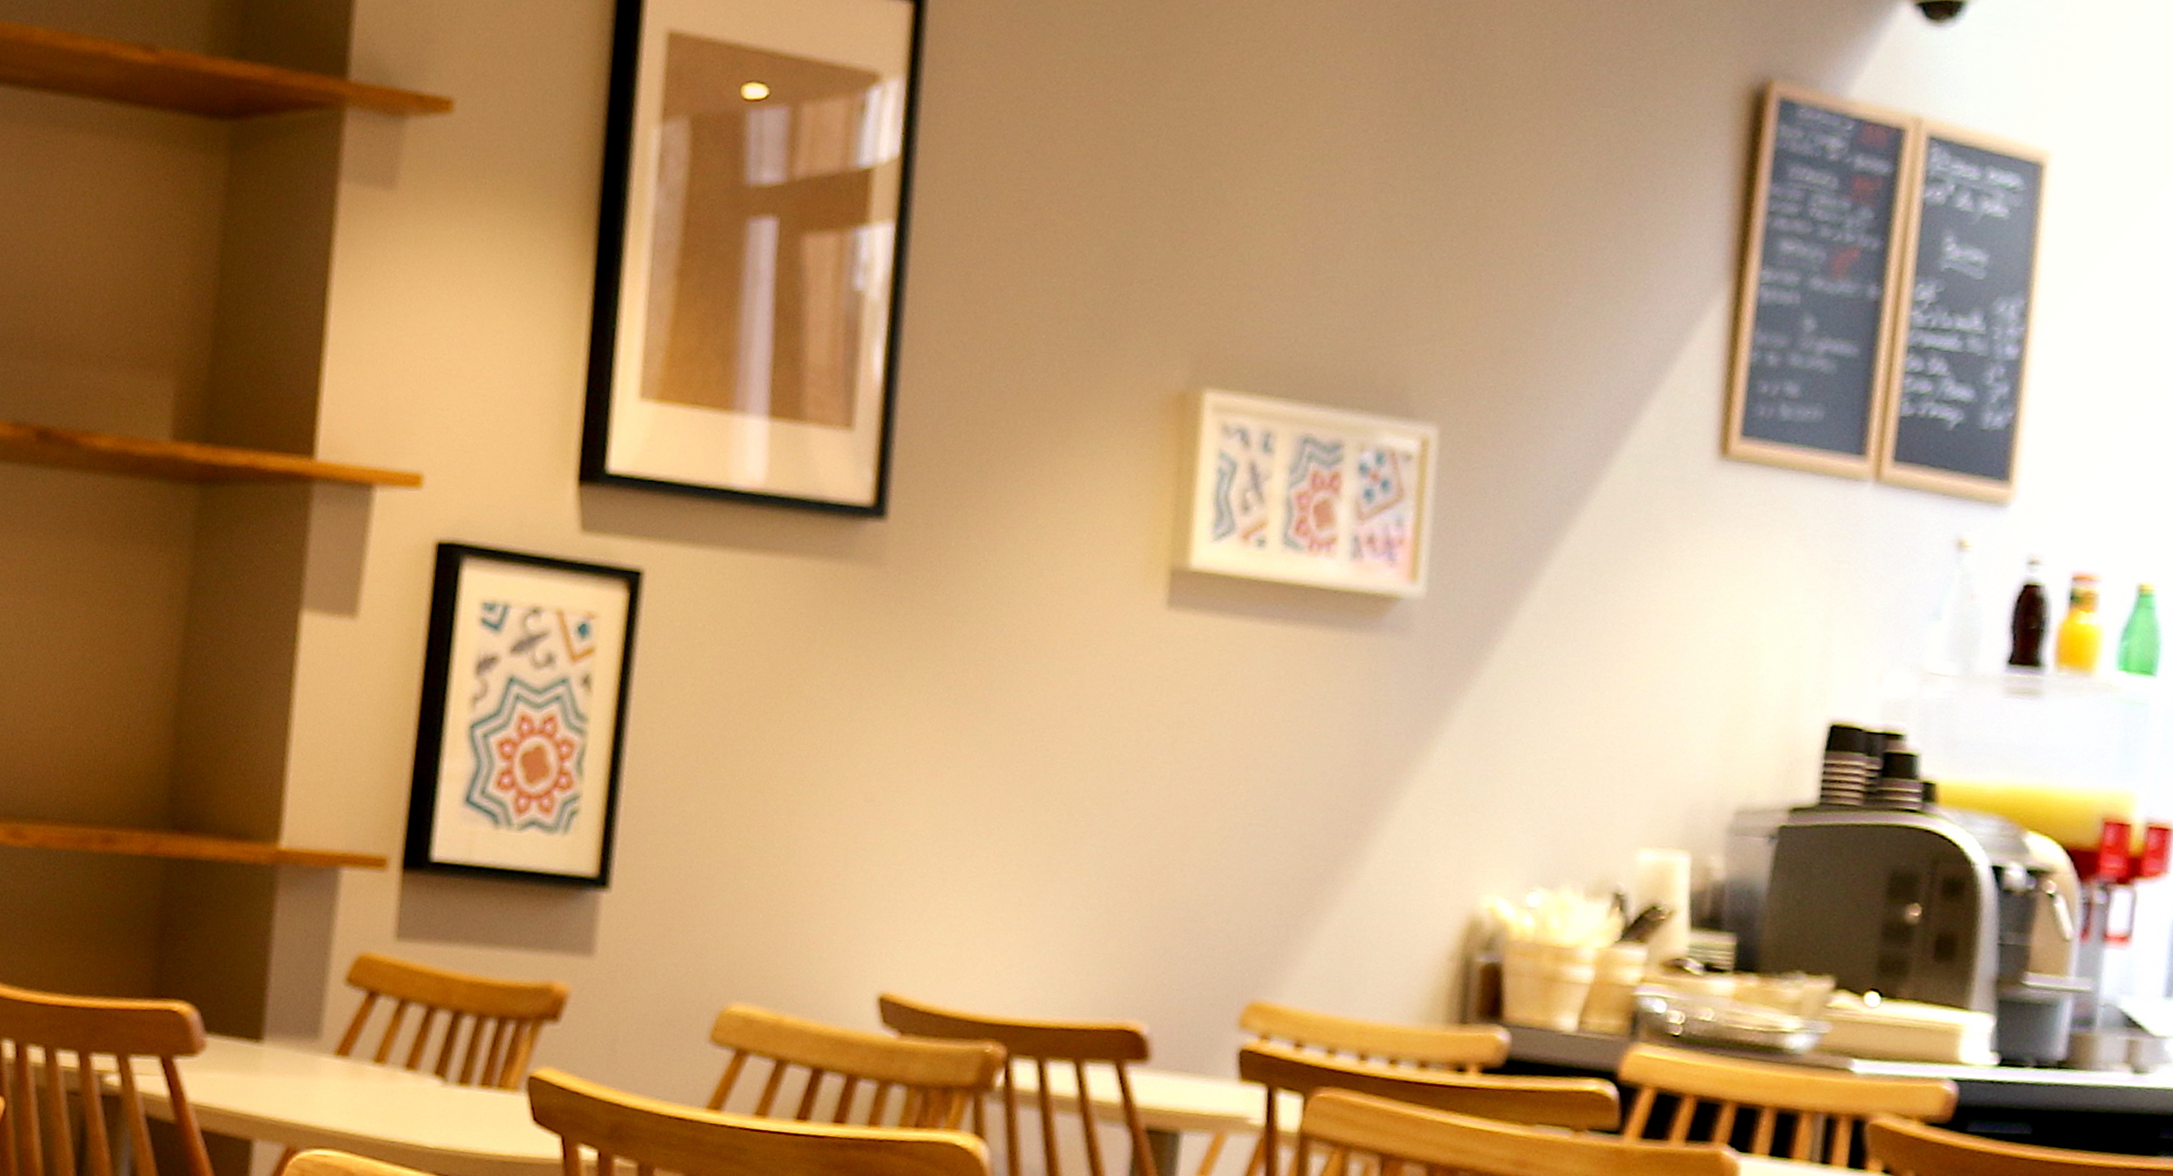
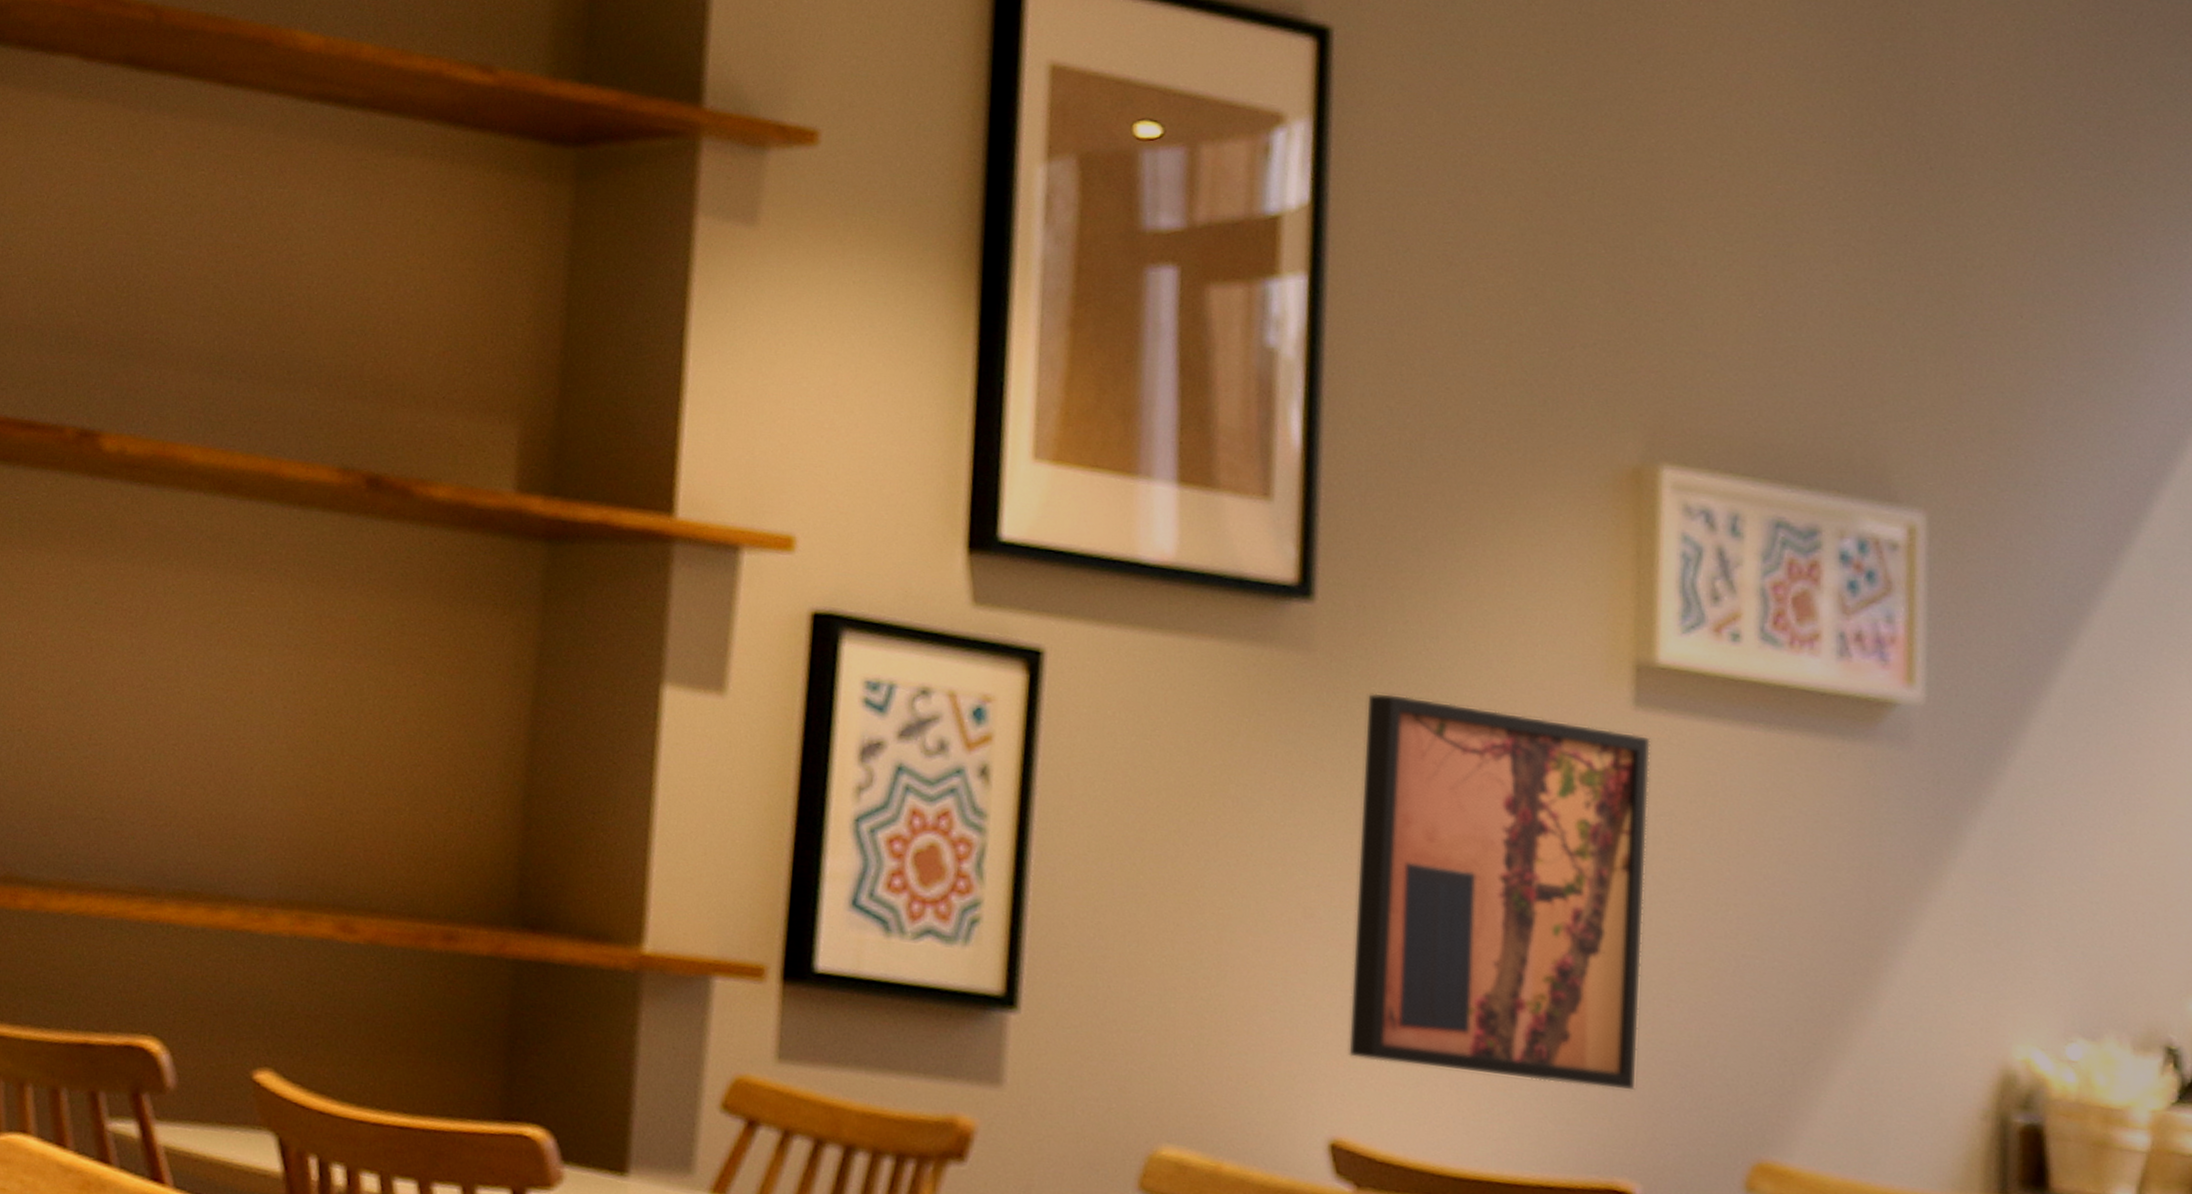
wall art: none [898,601,1180,945] -> present [1347,693,1651,1092]

